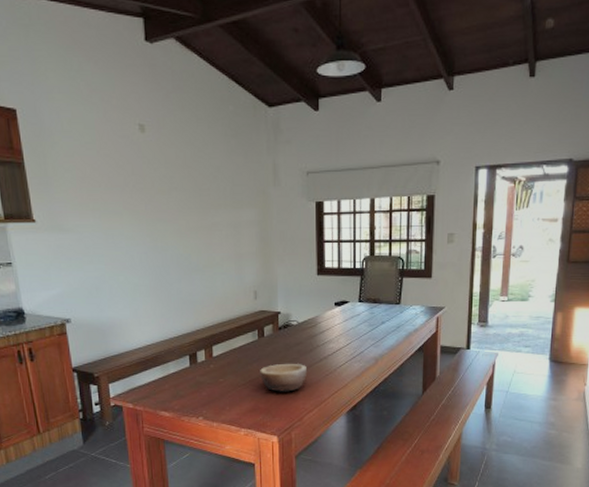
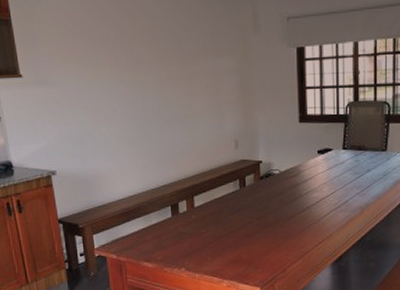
bowl: present [260,363,307,392] -> none [242,213,290,243]

